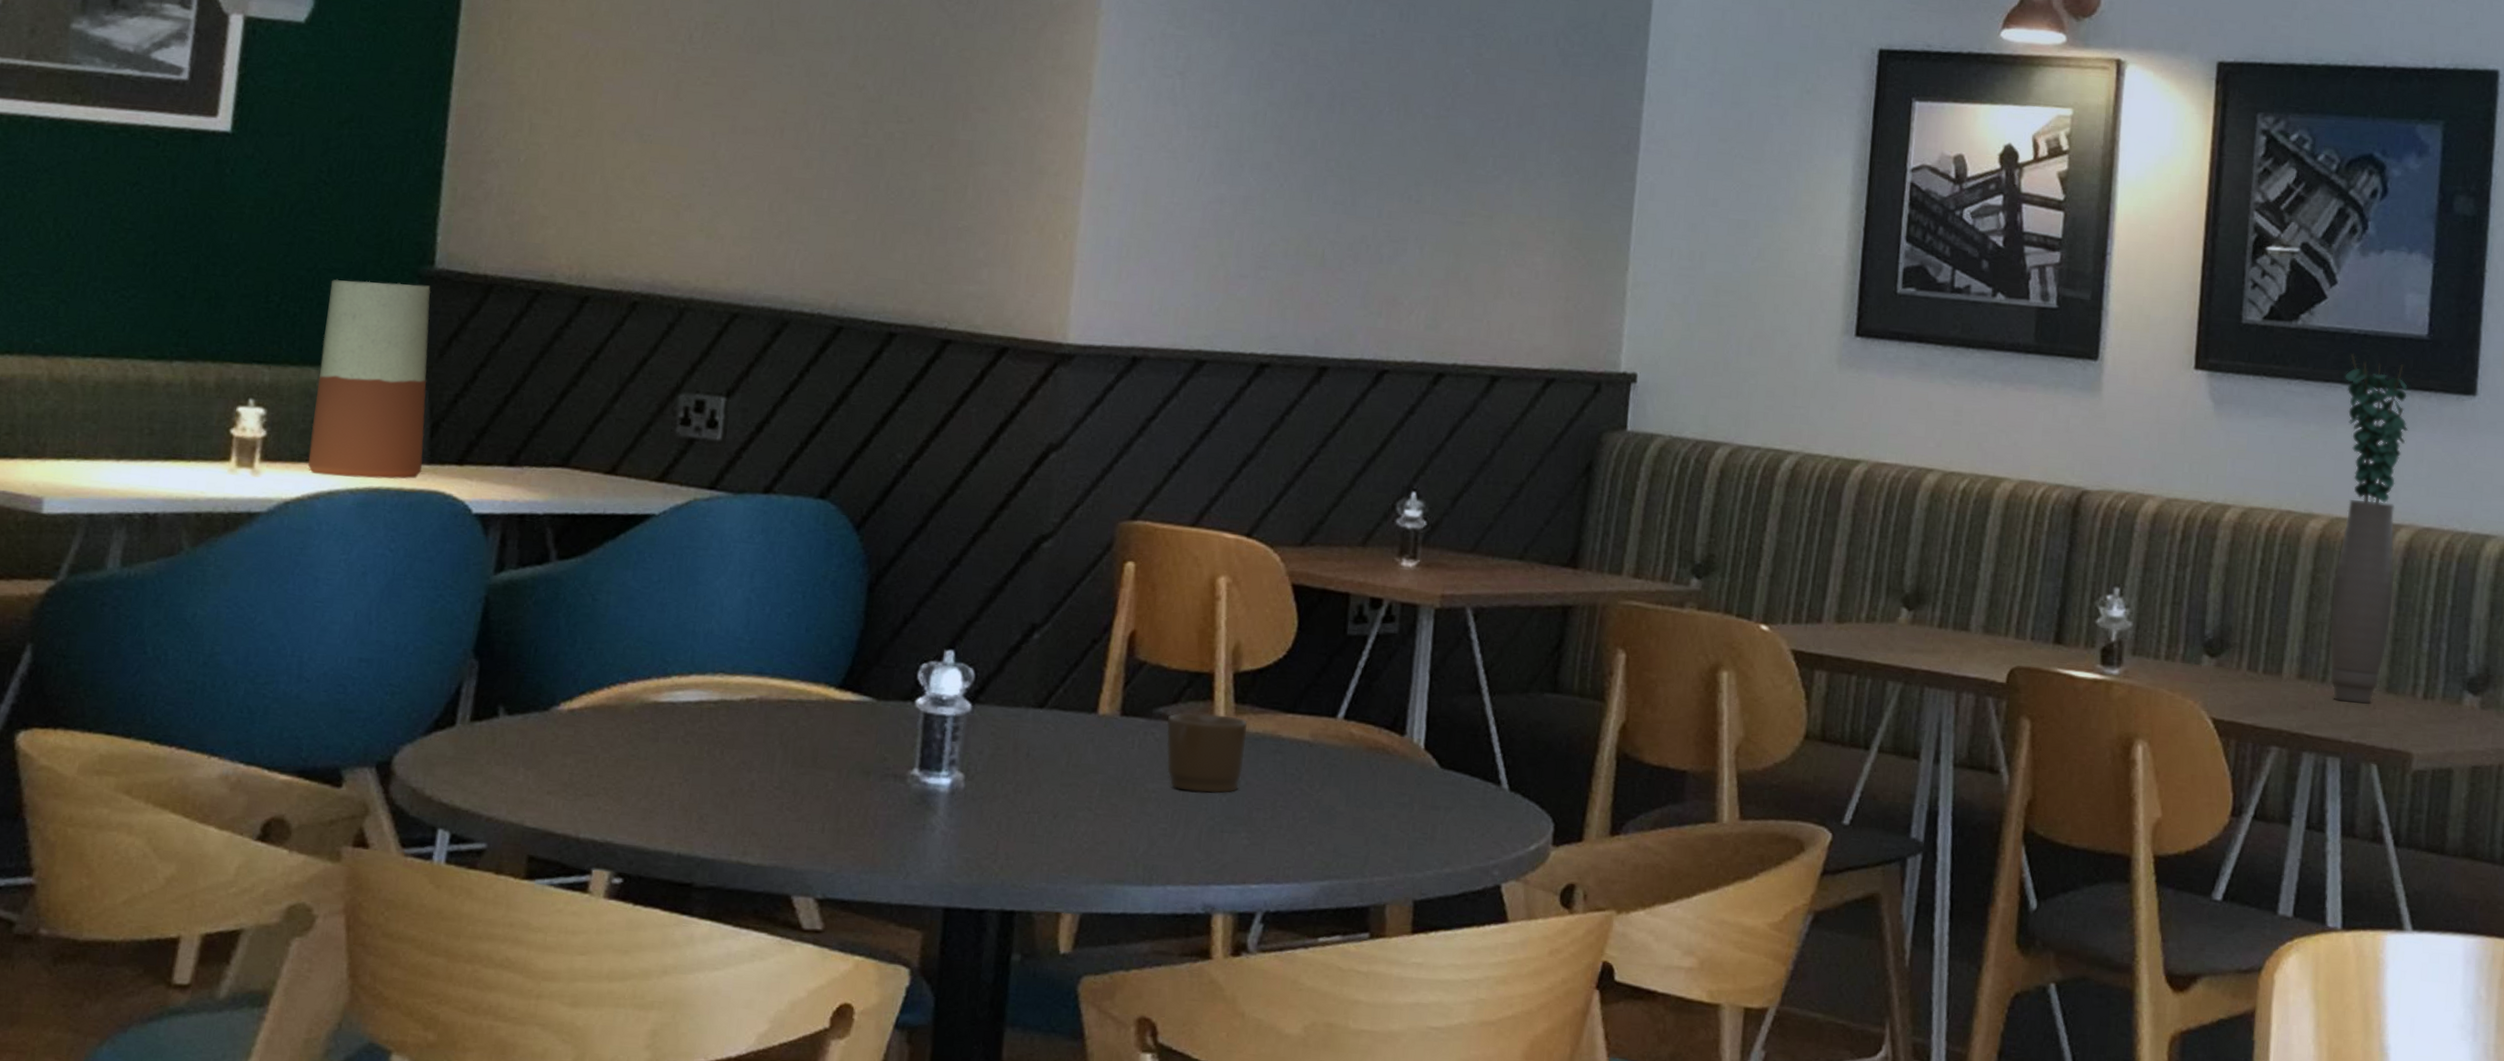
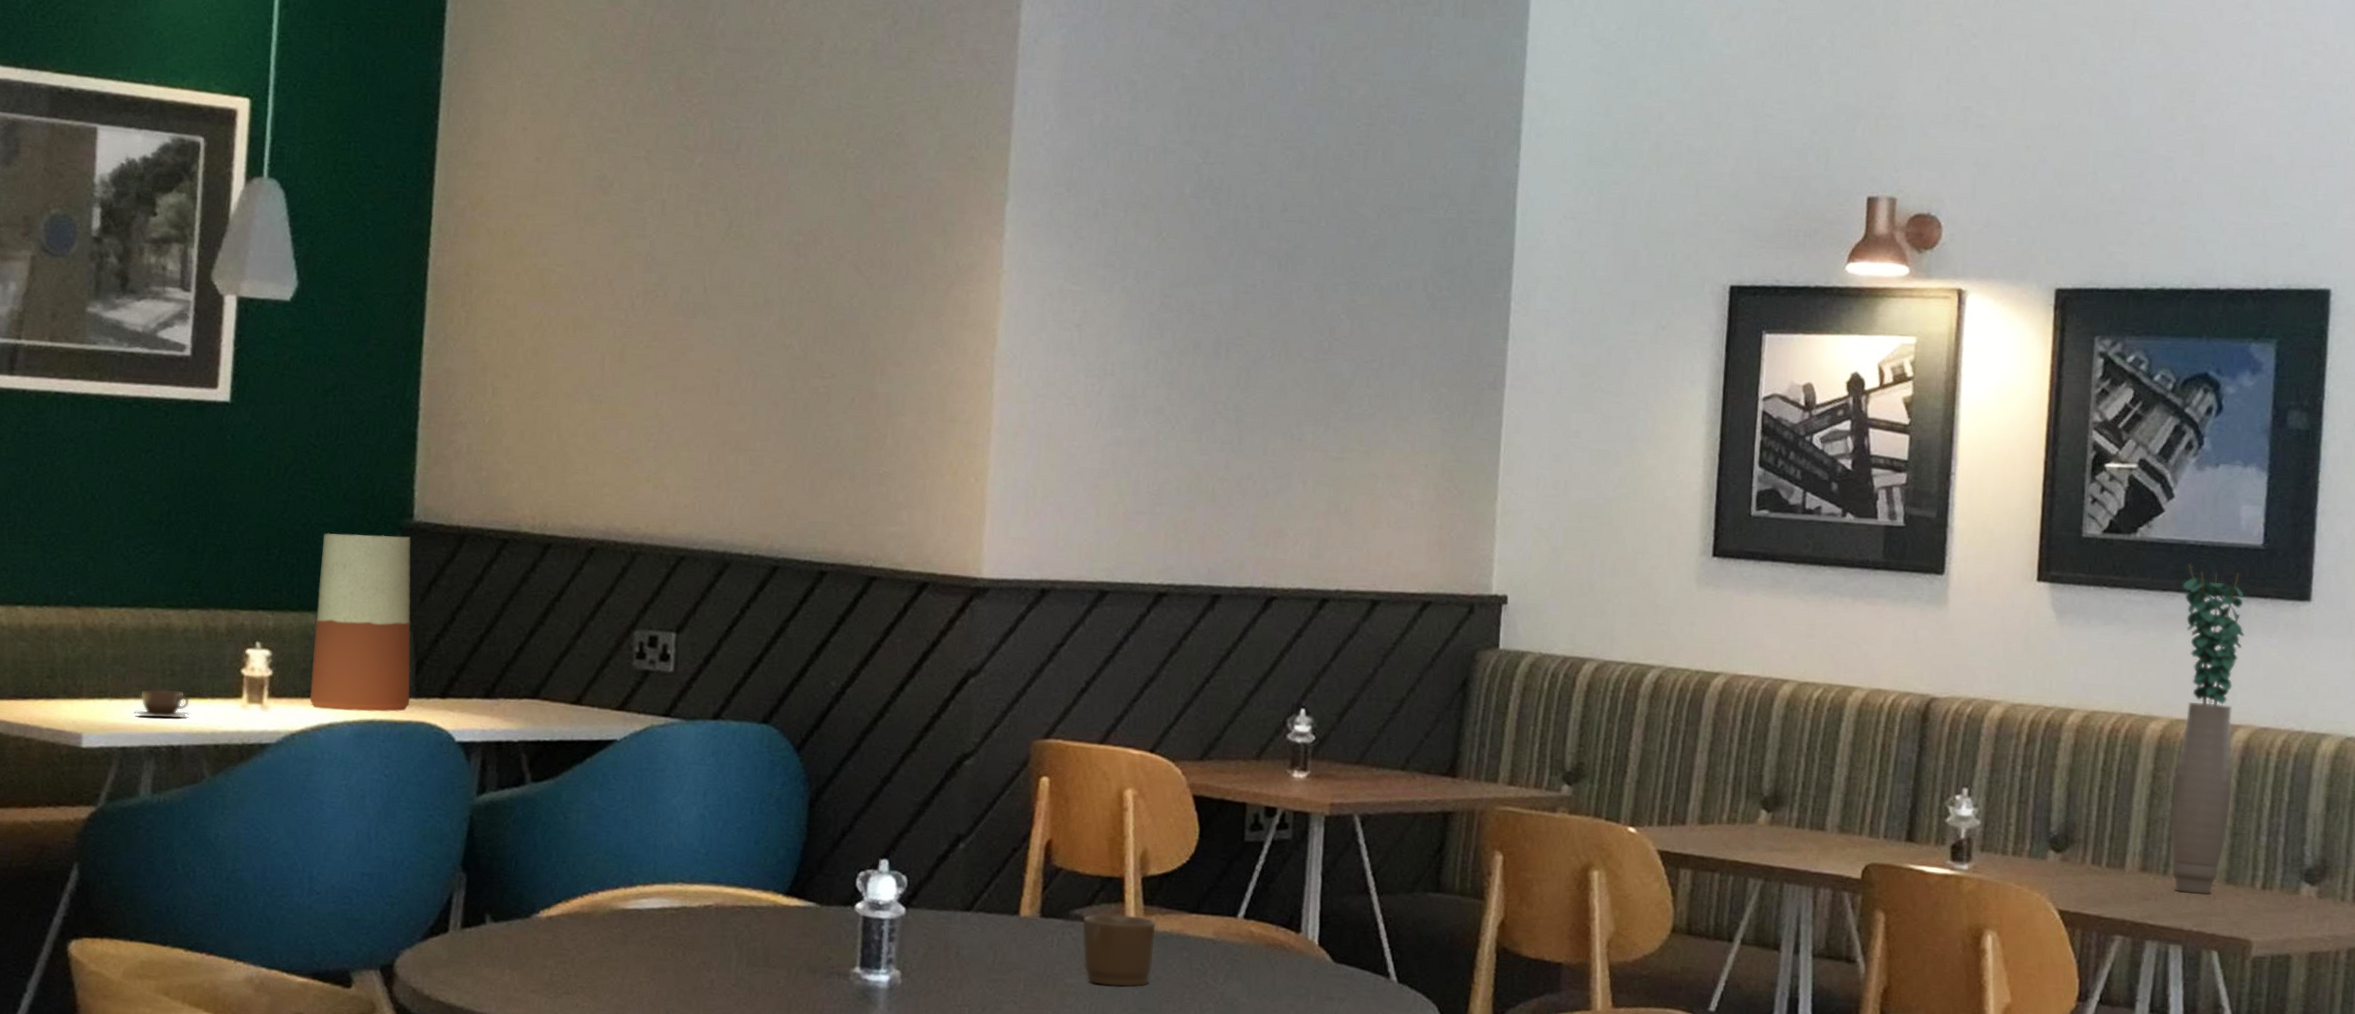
teacup: none [104,449,170,482] -> present [133,689,190,718]

